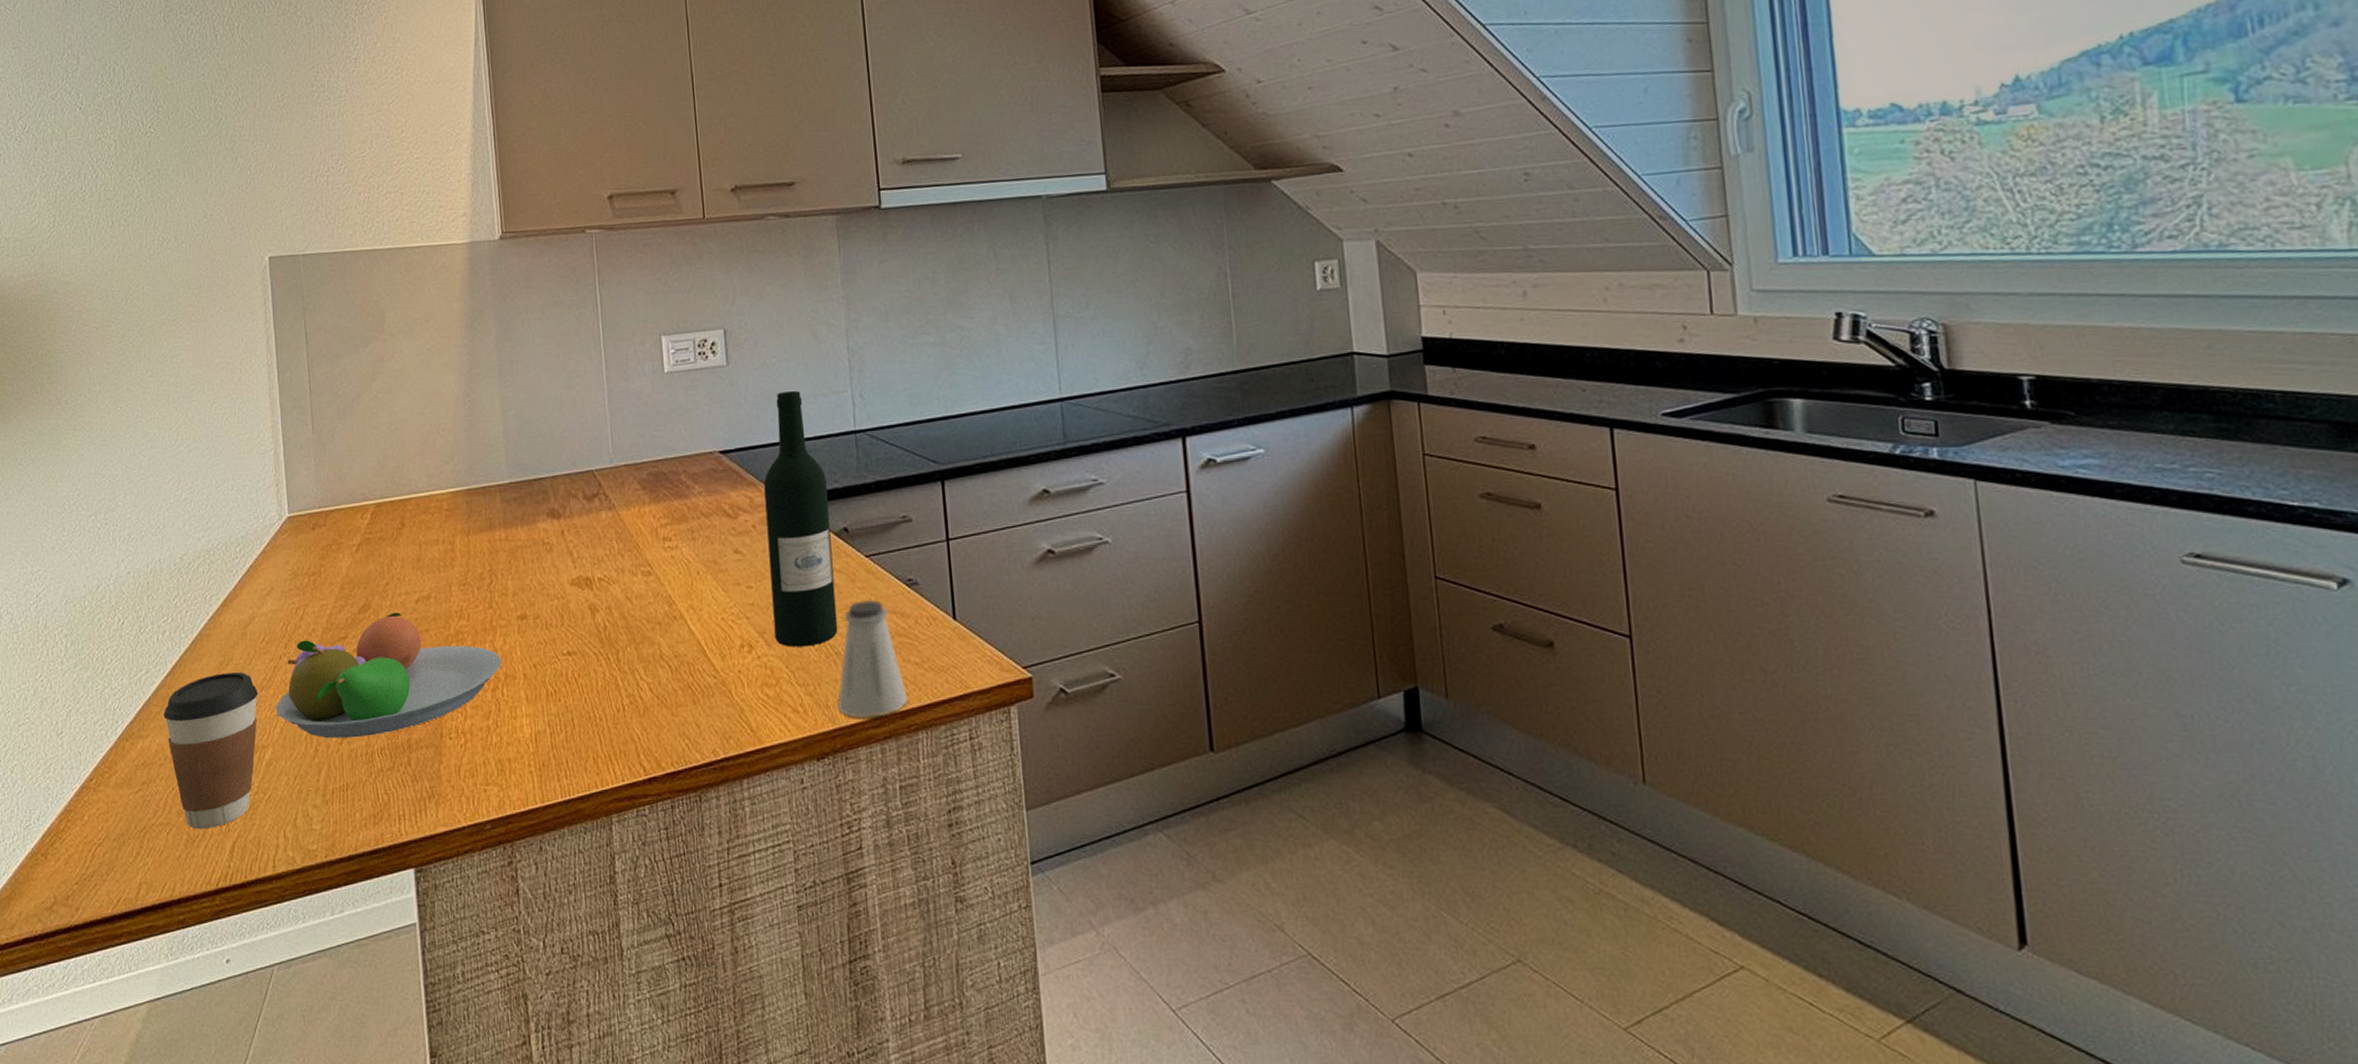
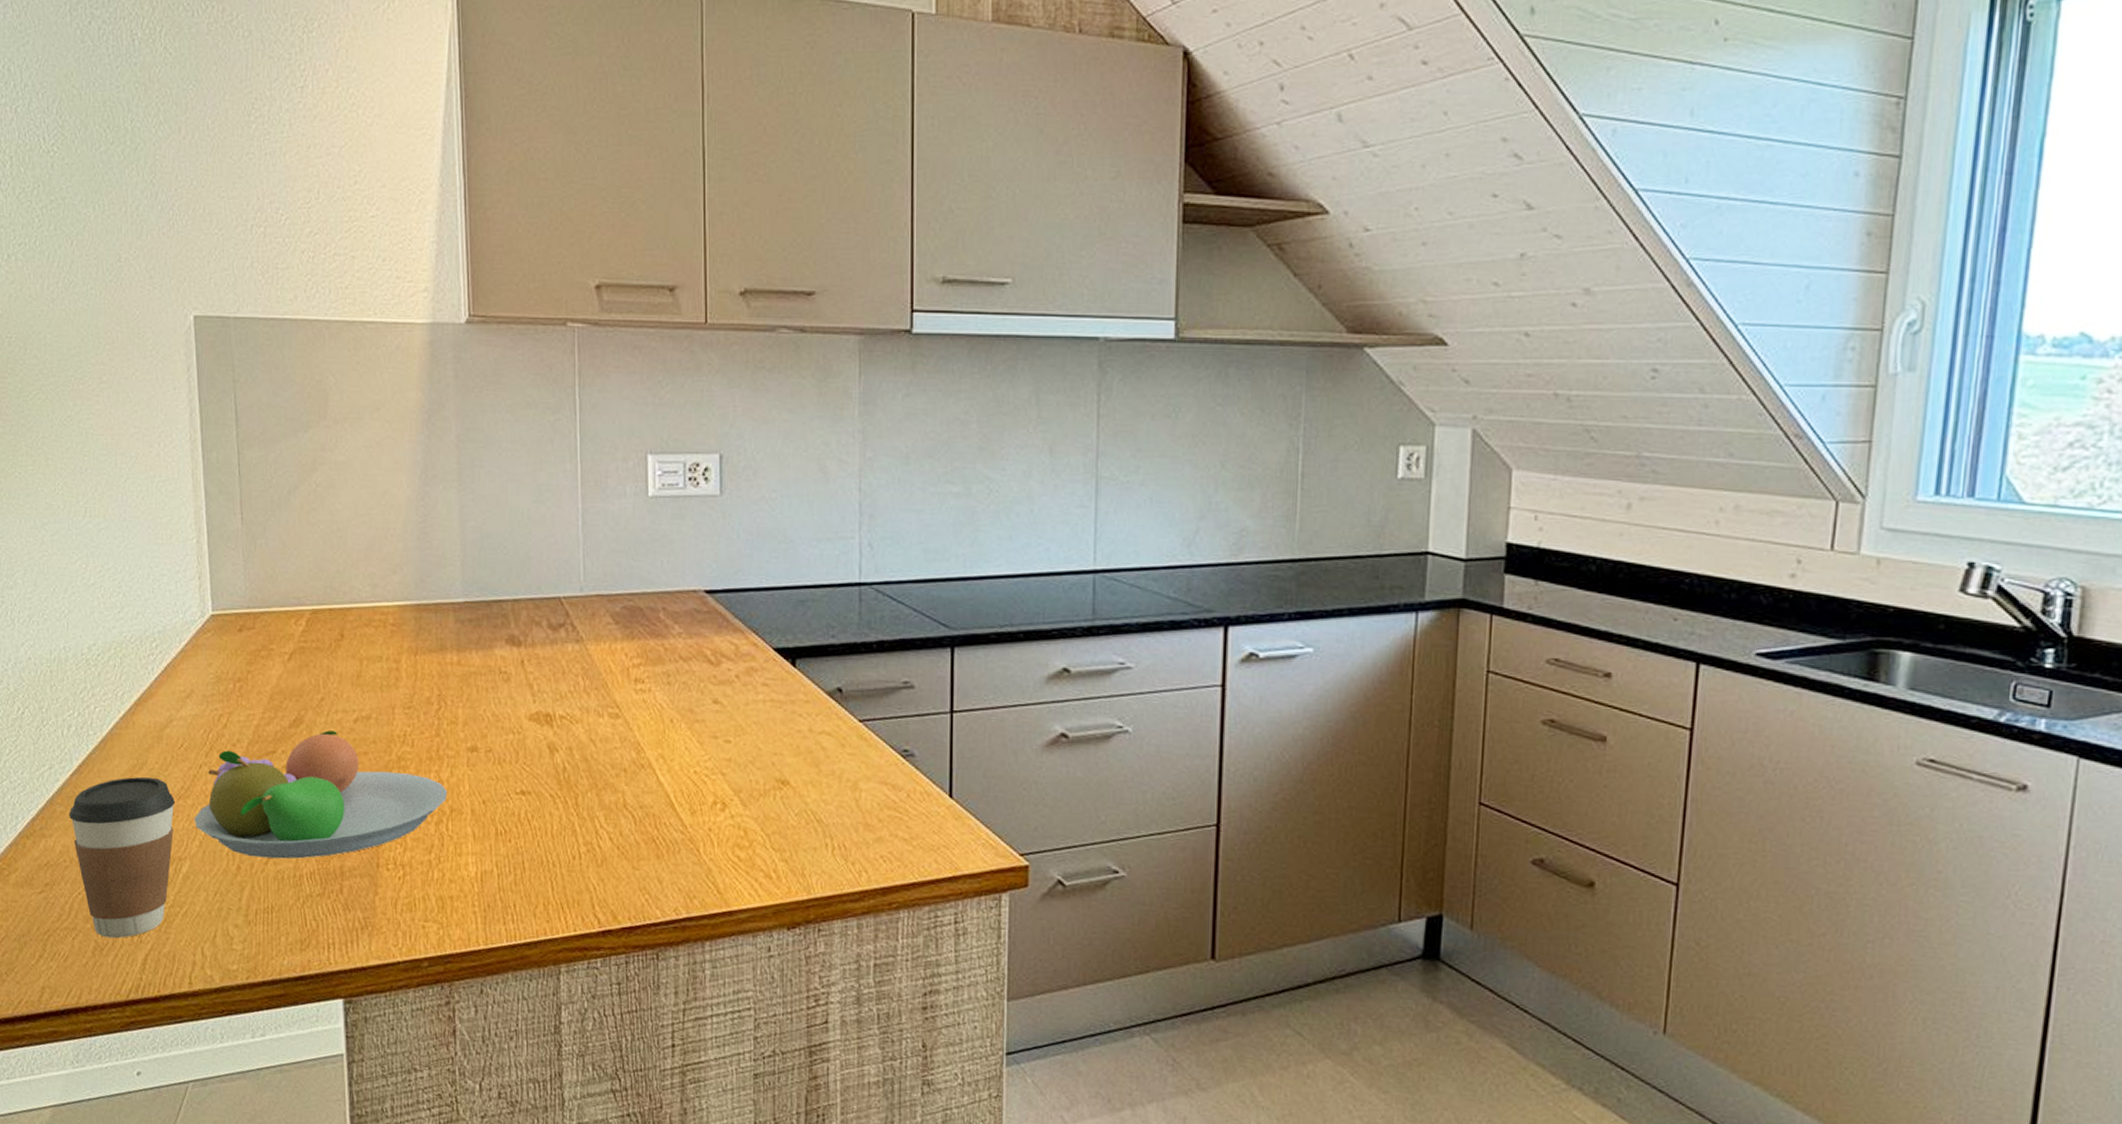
wine bottle: present [763,391,838,647] -> none [752,532,822,811]
saltshaker: present [837,599,908,718] -> none [814,766,891,891]

